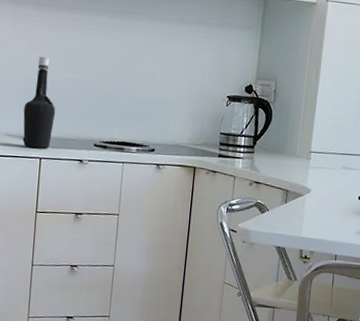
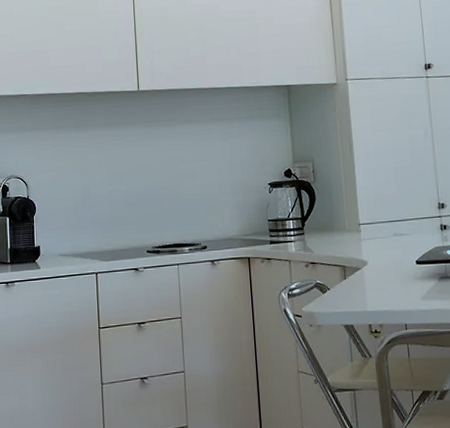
bottle: present [23,56,56,149] -> none [74,174,106,264]

